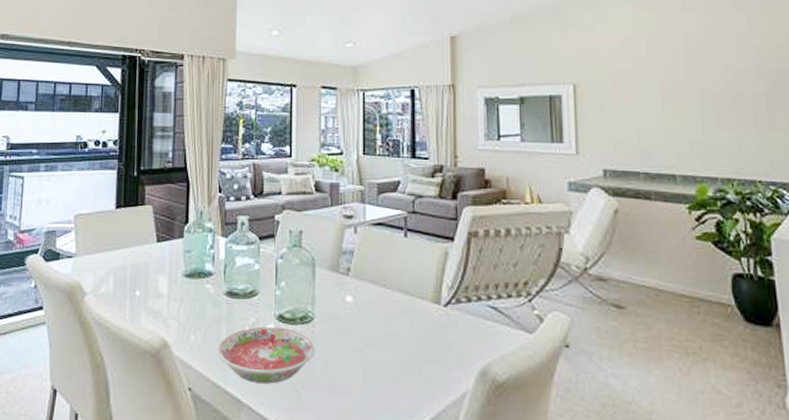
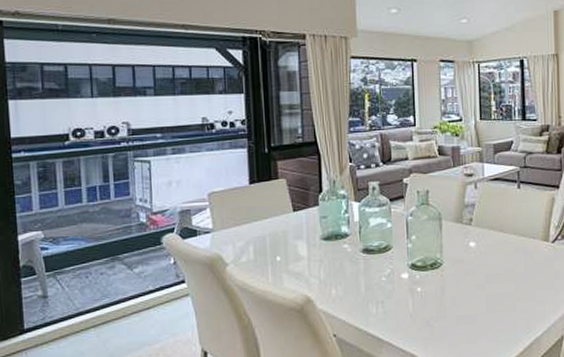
bowl: present [218,326,316,384] -> none [358,274,446,323]

